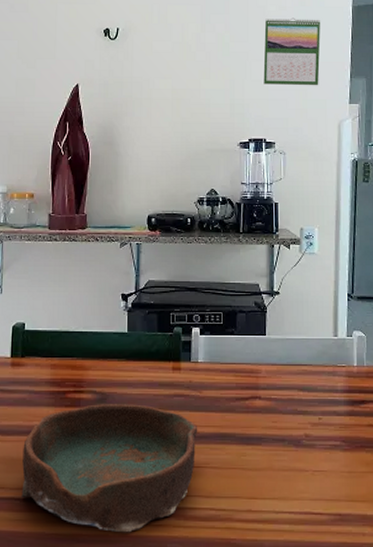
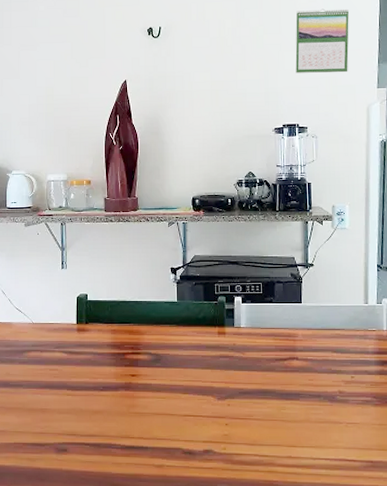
bowl: present [21,403,198,533] -> none [90,363,242,474]

